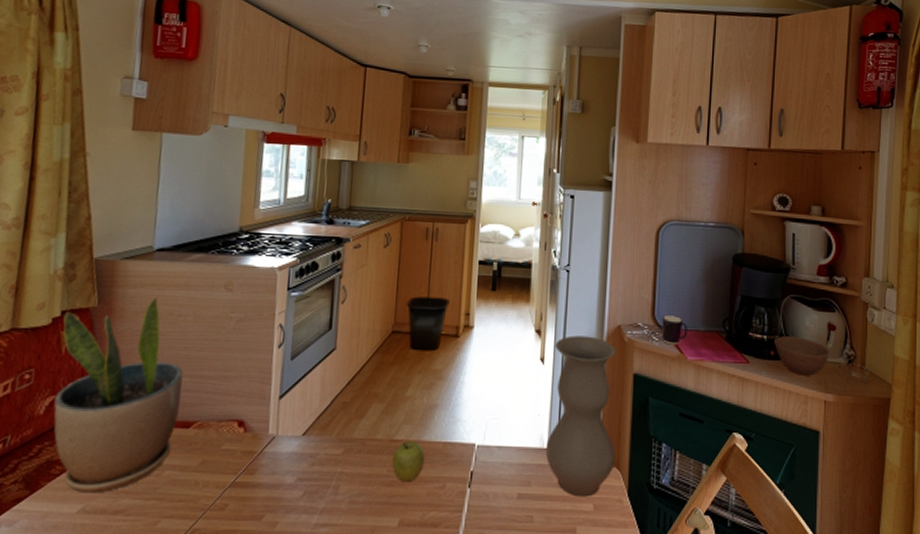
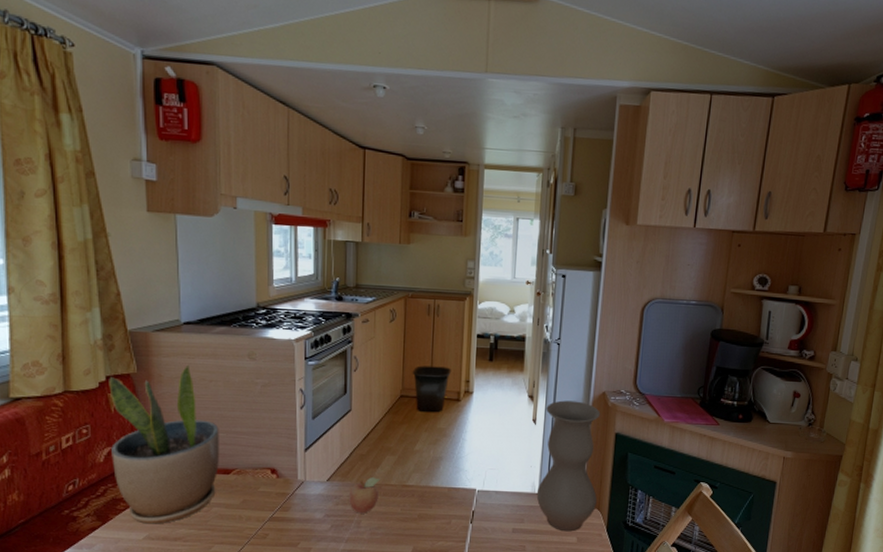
fruit: none [326,430,365,477] -> present [349,477,381,514]
fruit: present [392,441,425,482] -> none [405,486,433,519]
mug: present [661,315,688,345] -> none [642,384,666,409]
bowl: present [774,336,830,376] -> none [743,402,793,436]

